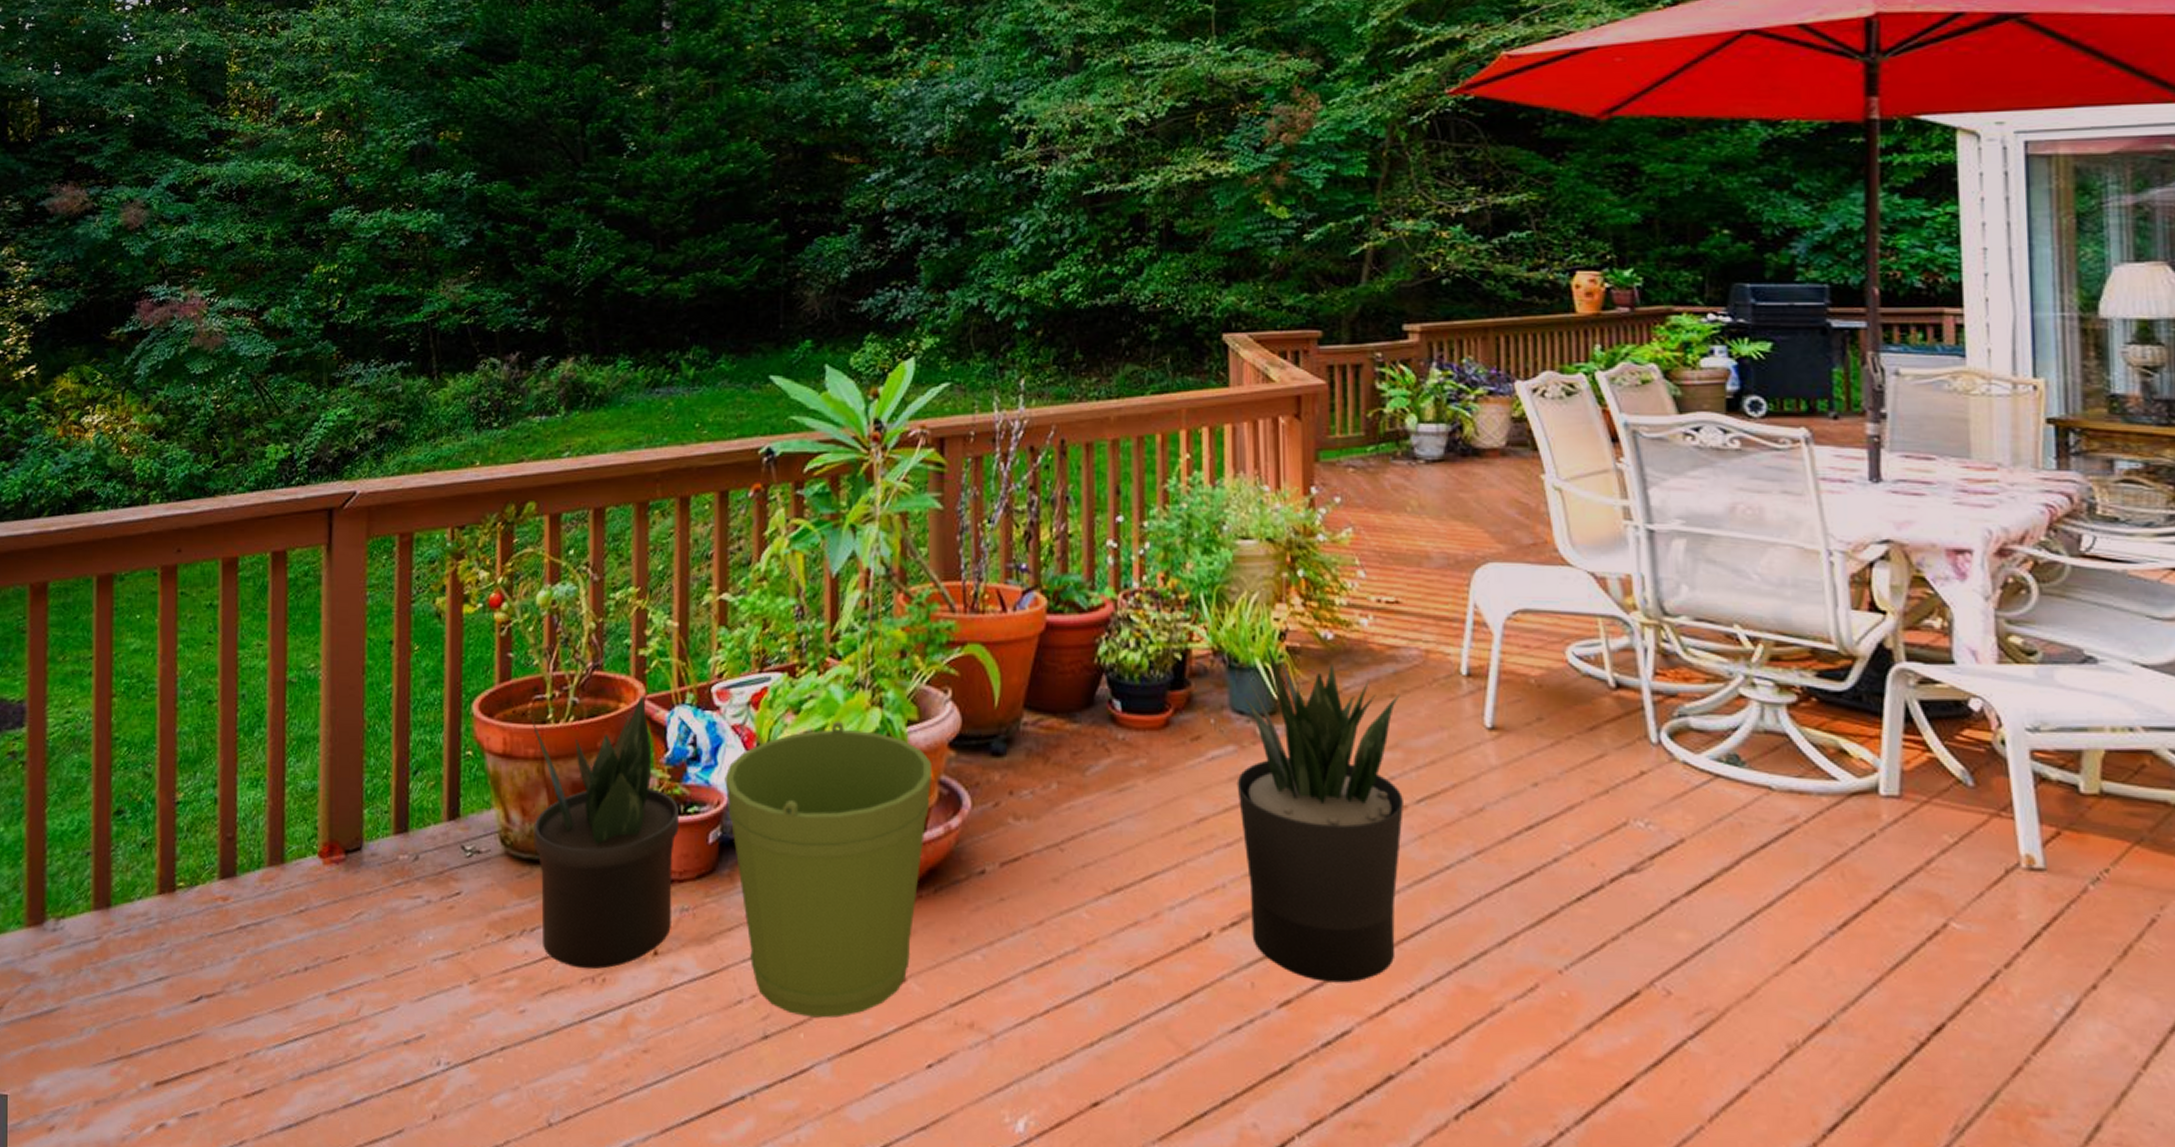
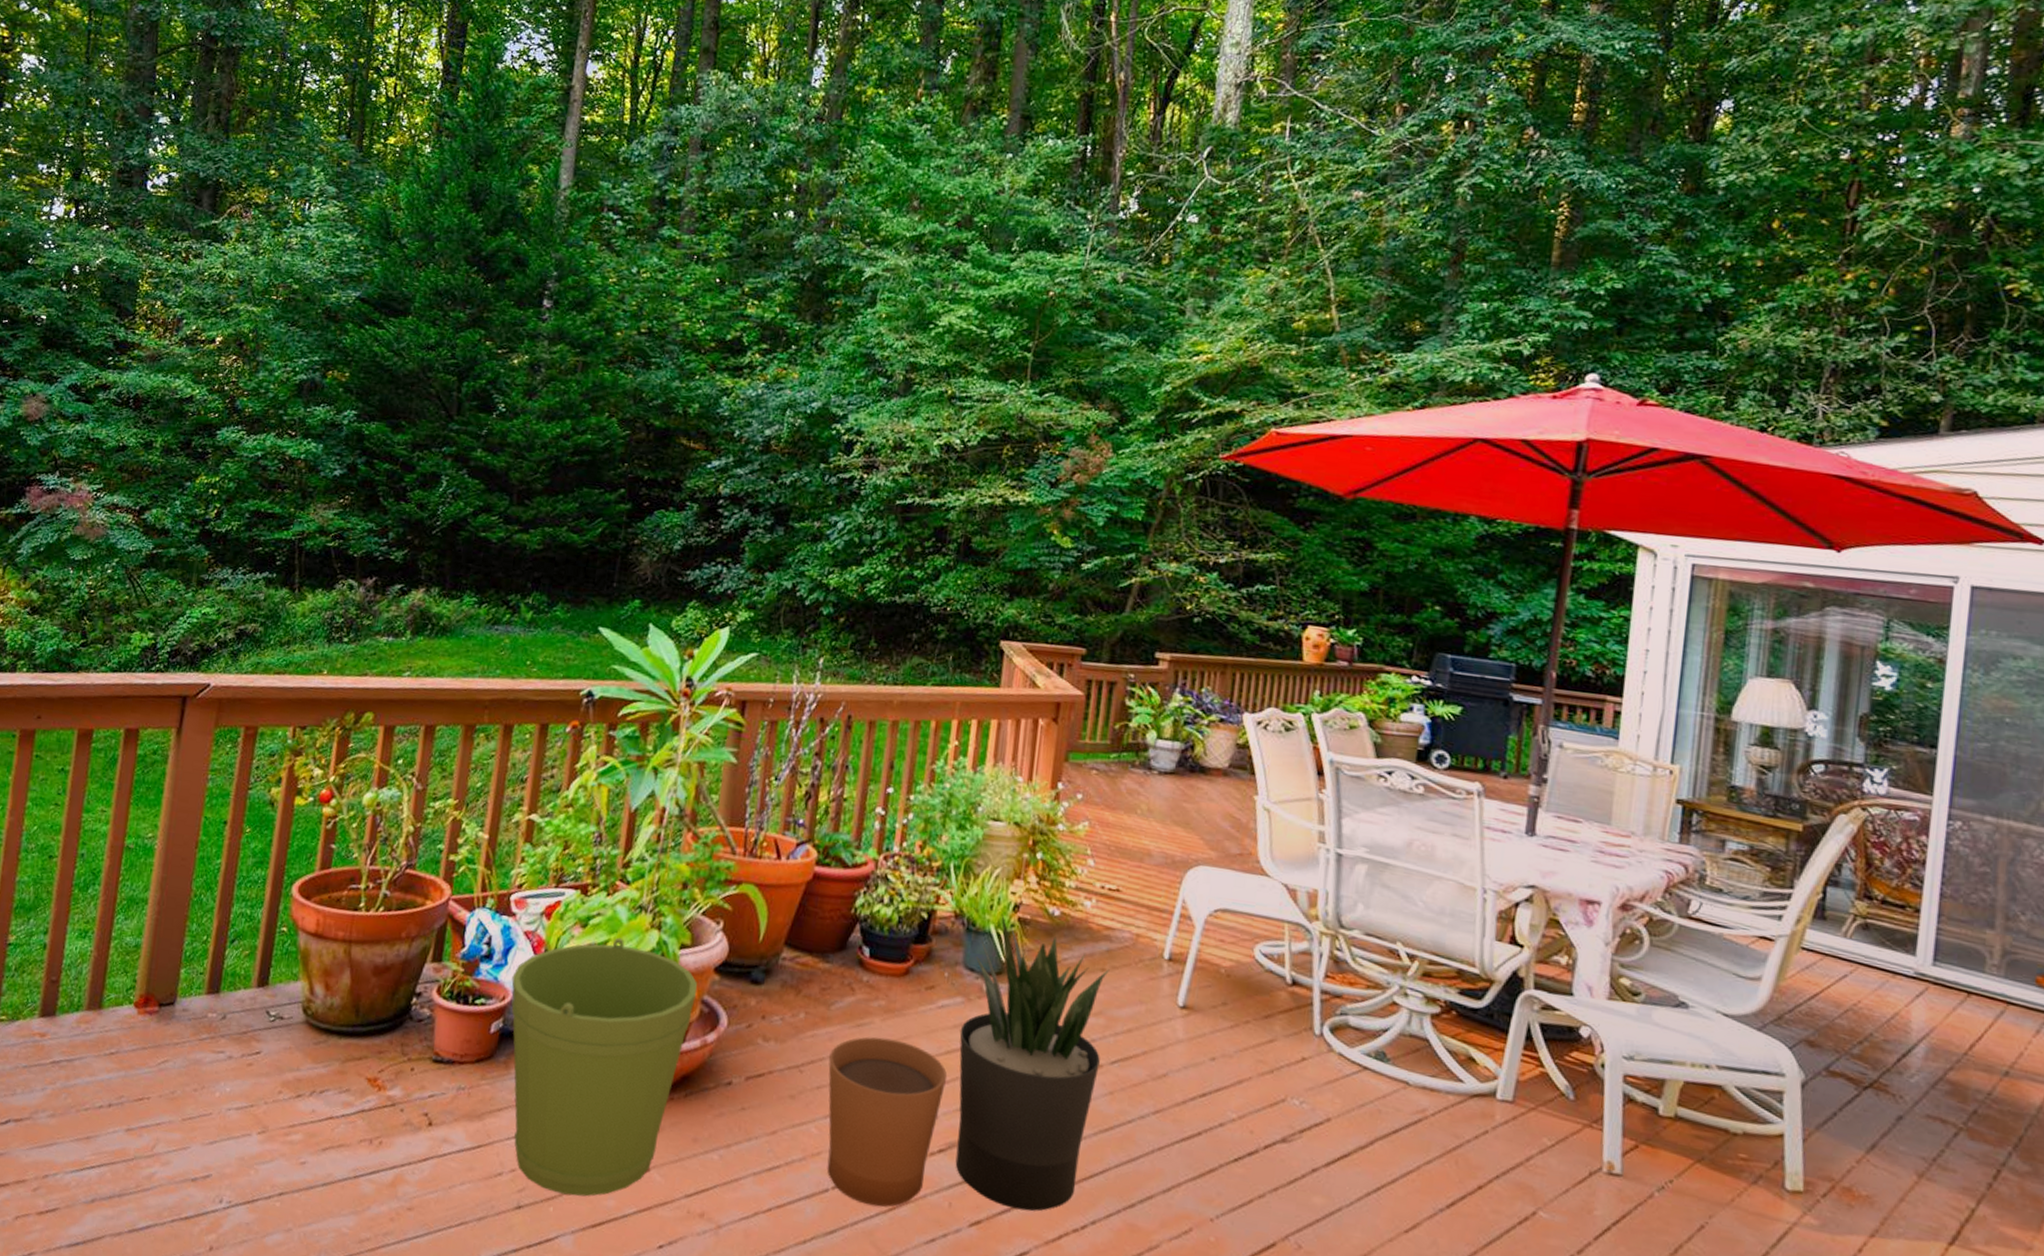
planter: present [530,696,679,970] -> none [329,896,468,1133]
planter: none [1092,801,1230,996] -> present [827,1036,948,1207]

